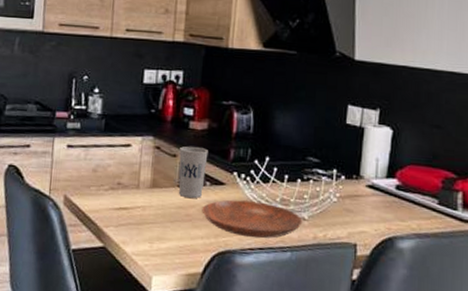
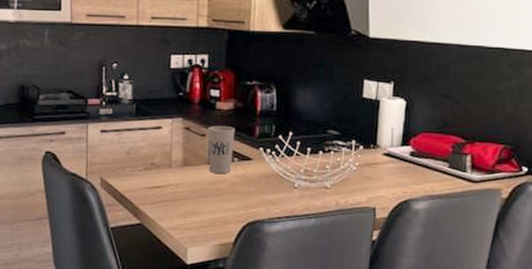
bowl: present [202,199,303,239] -> none [231,173,325,208]

